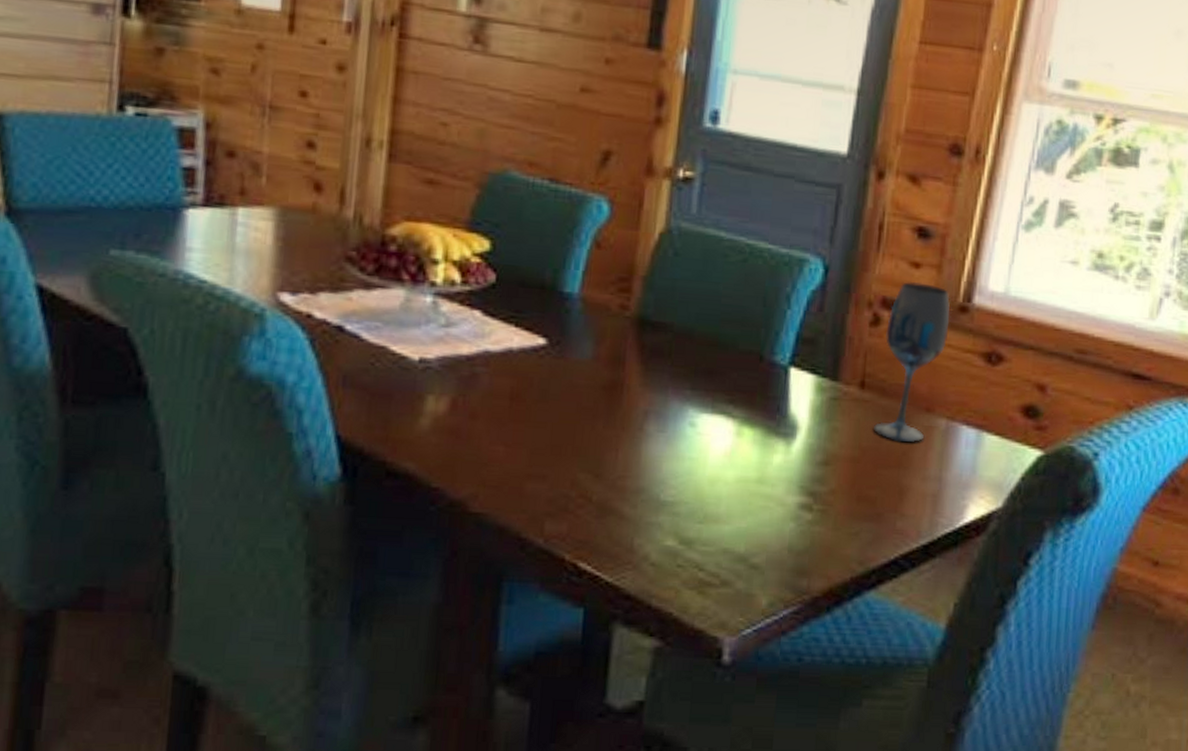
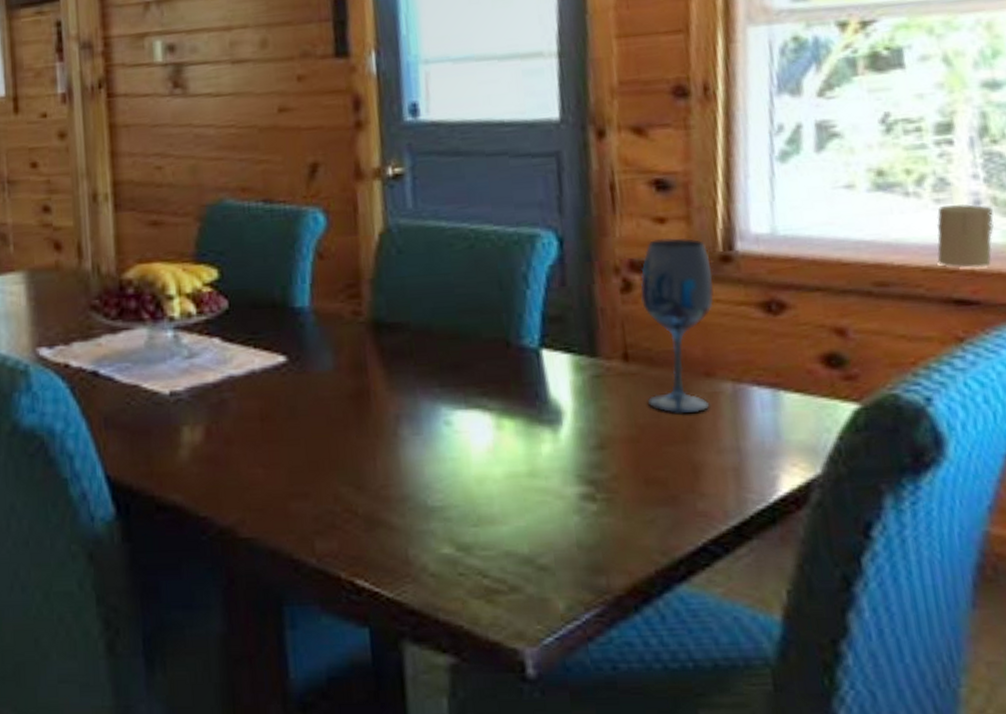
candle: none [1127,293,1177,350] -> present [936,204,994,268]

